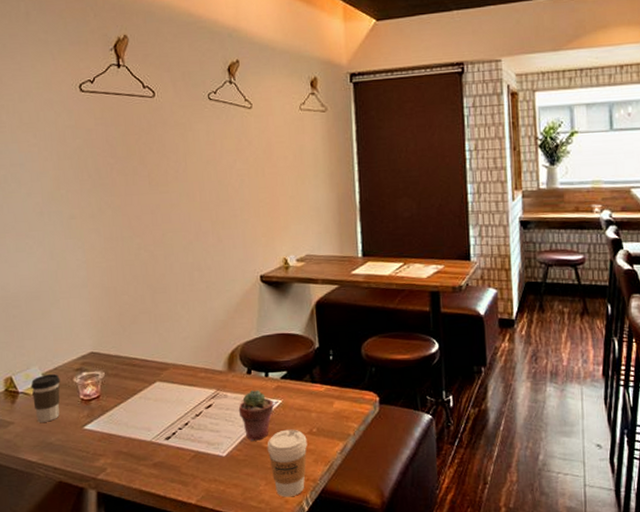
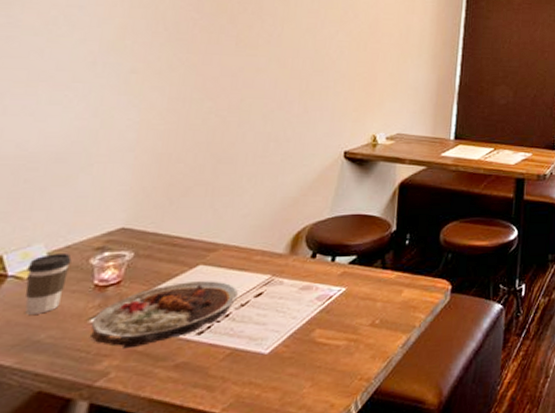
plate: none [86,395,192,450] -> present [91,281,238,349]
potted succulent: present [238,389,274,441] -> none [293,275,336,335]
coffee cup: present [267,429,307,498] -> none [319,321,367,401]

